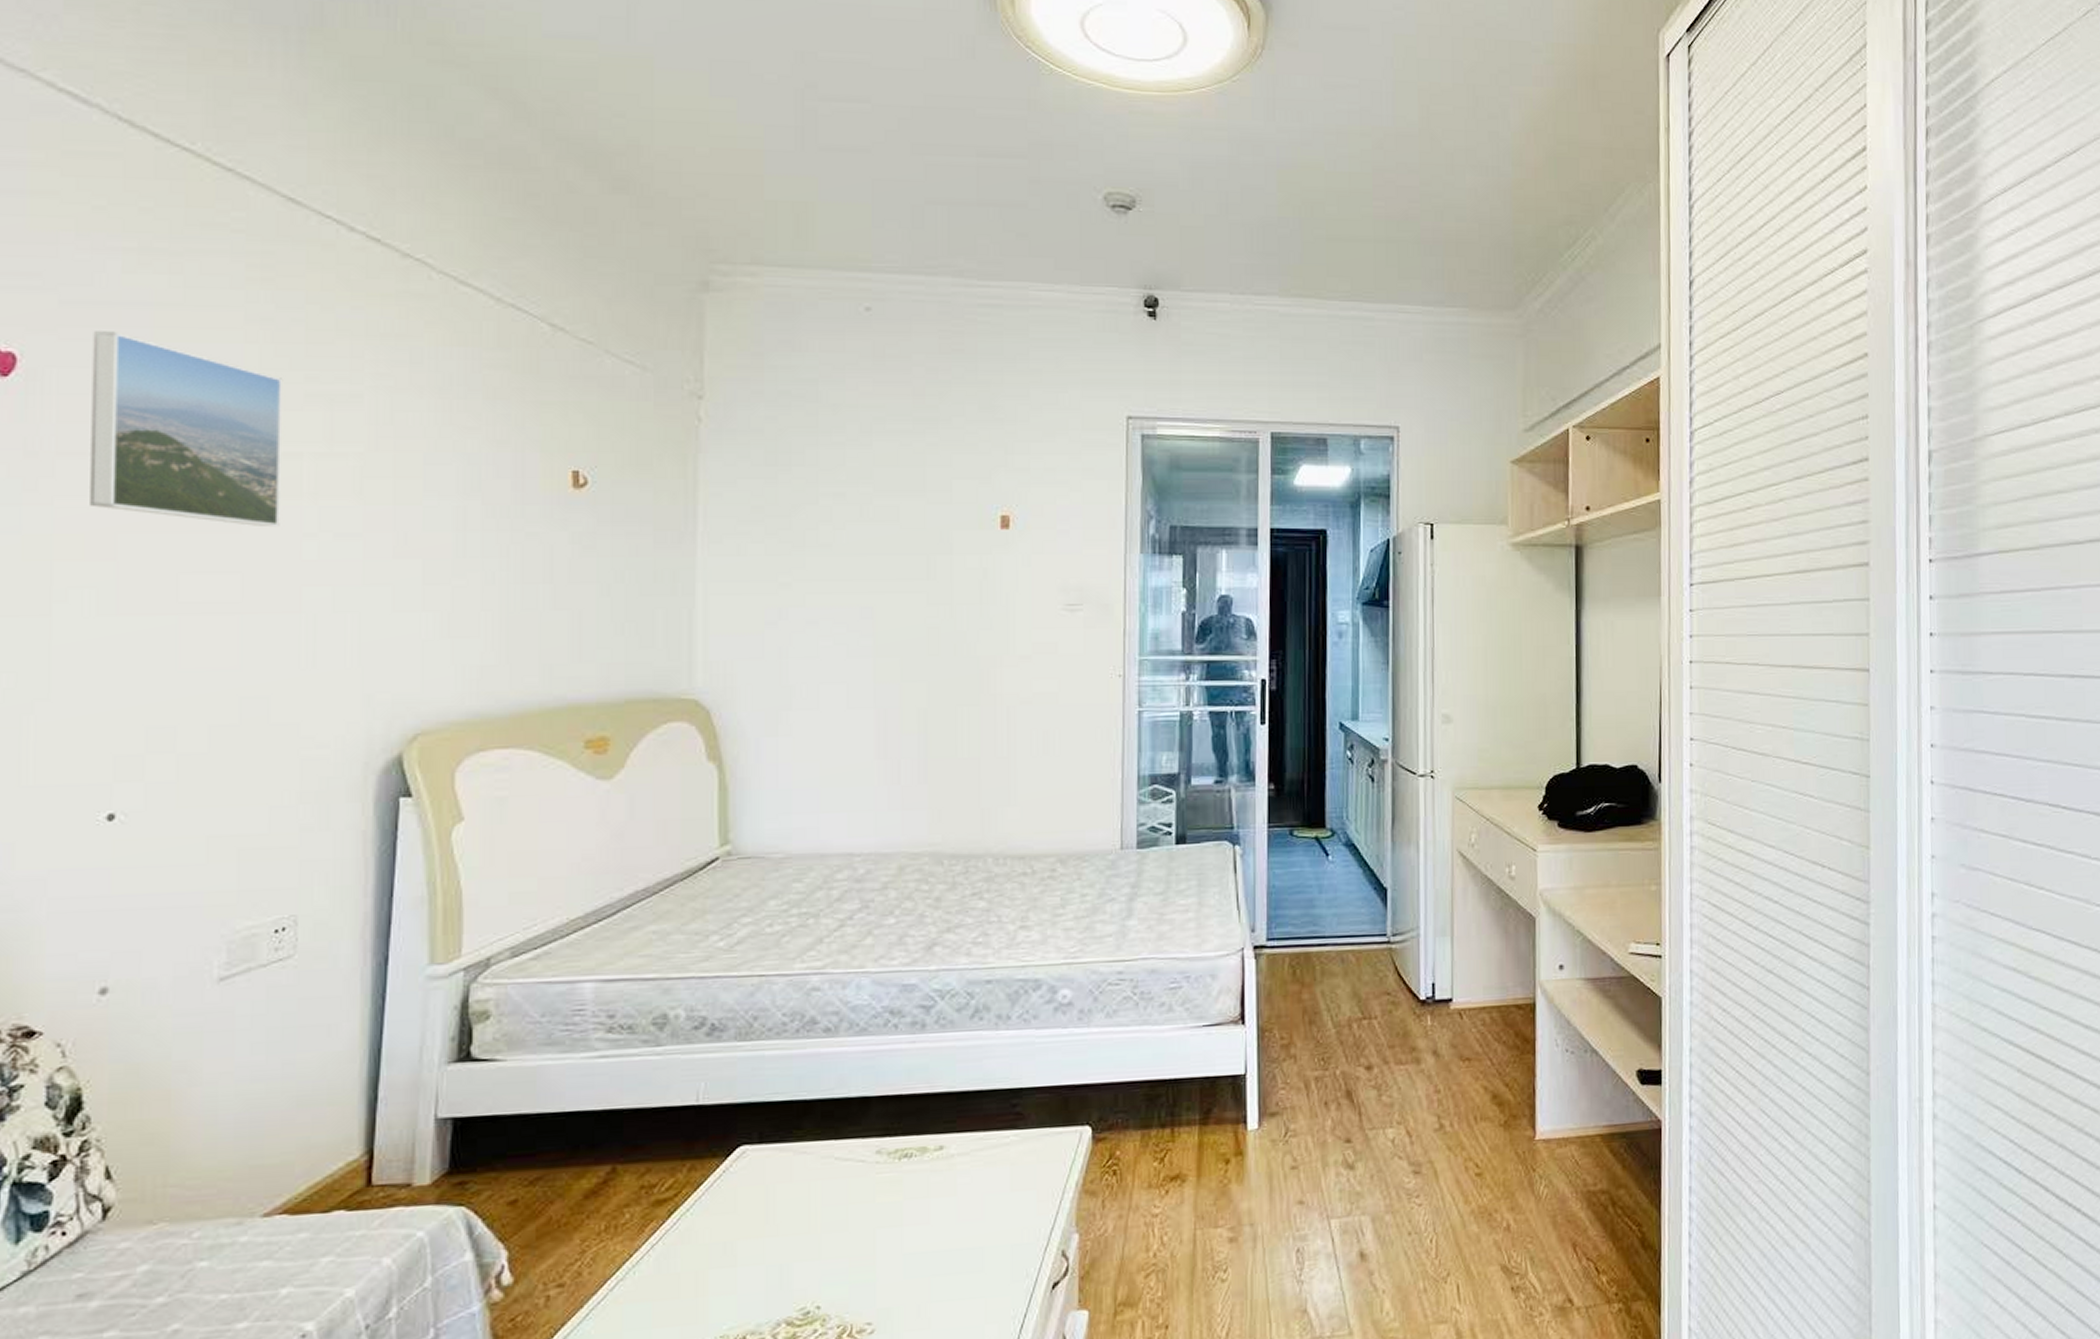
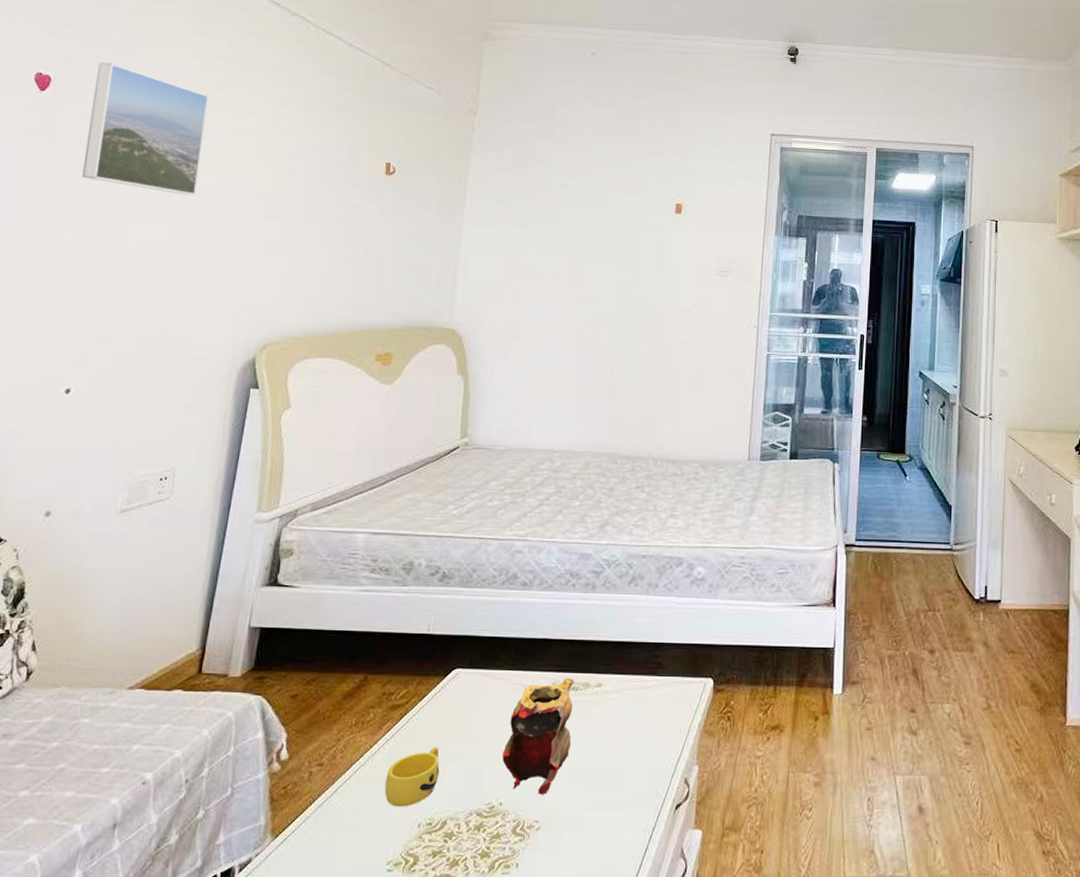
cup: none [655,1247,730,1327] -> present [384,747,440,807]
teapot: none [816,1142,908,1291] -> present [502,677,574,795]

